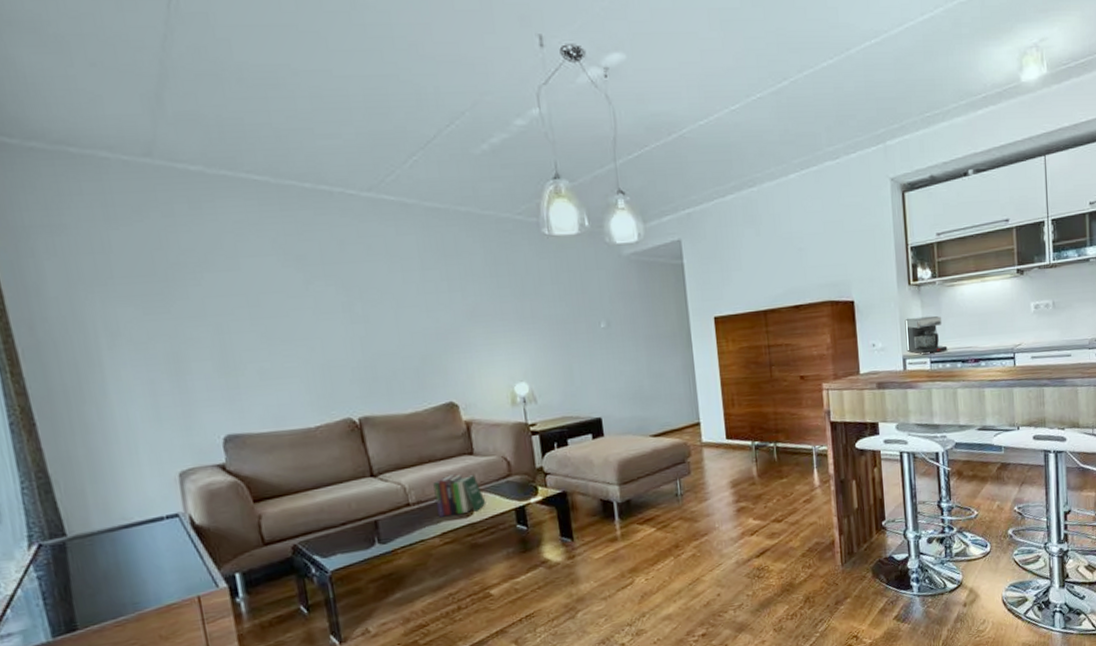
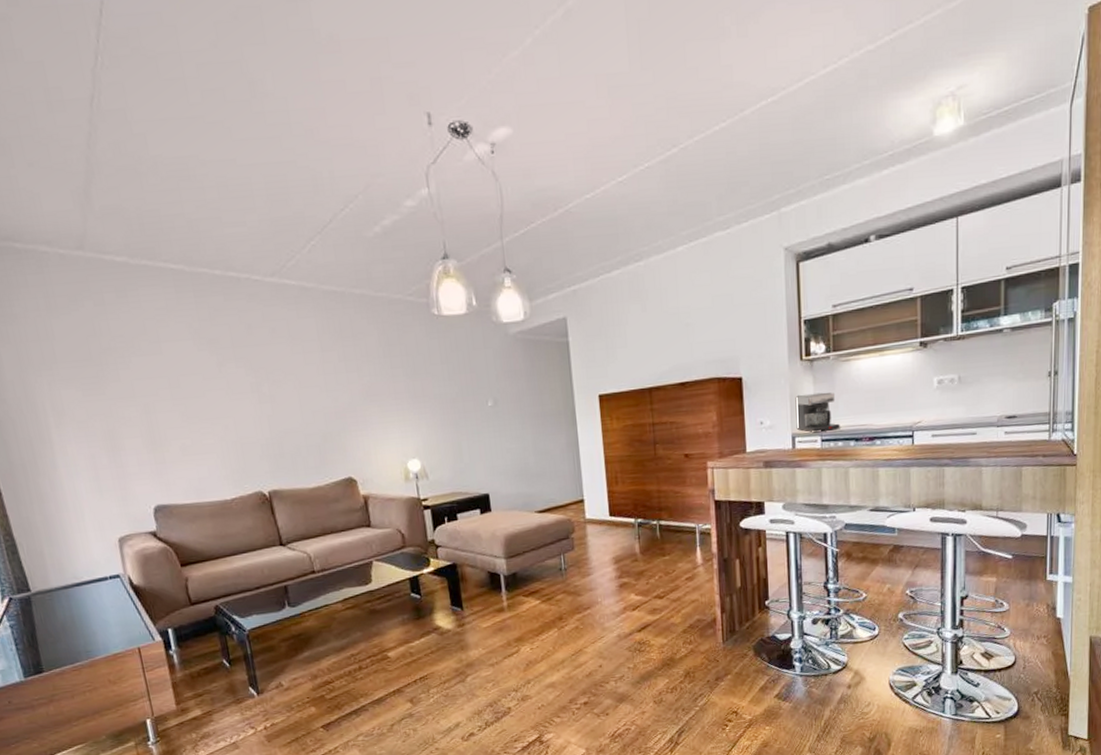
books: present [433,474,487,517] -> none [335,545,383,584]

